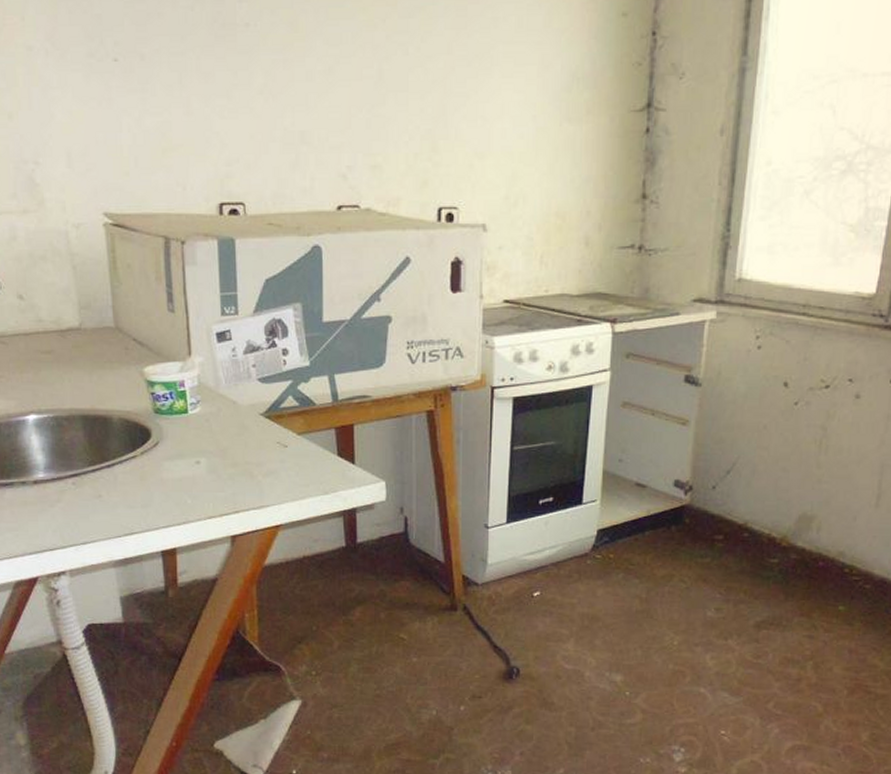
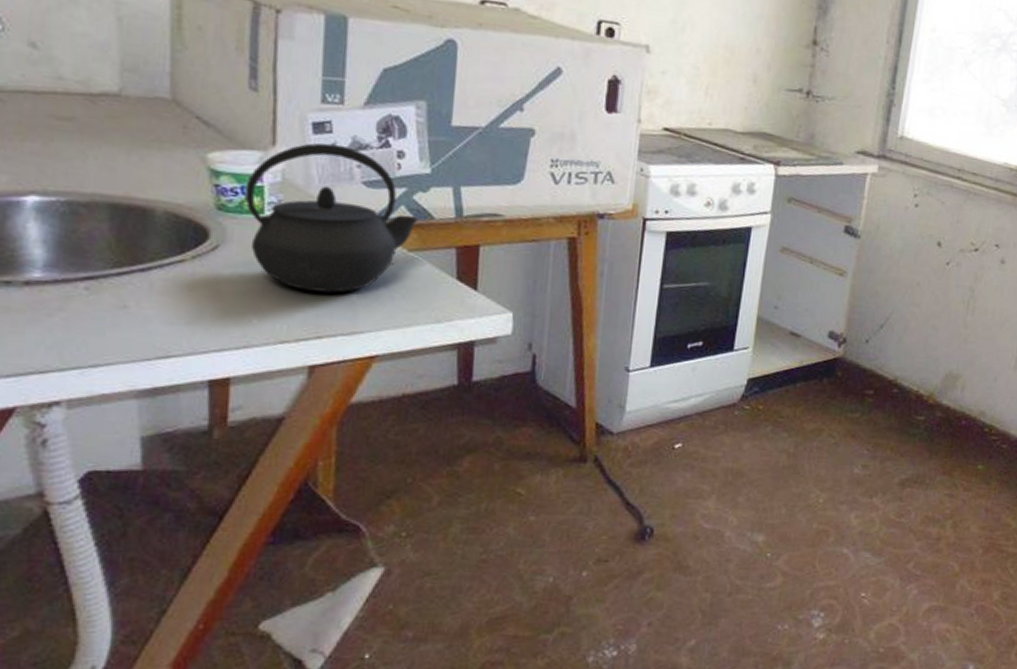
kettle: none [173,349,303,474] -> present [245,142,419,293]

